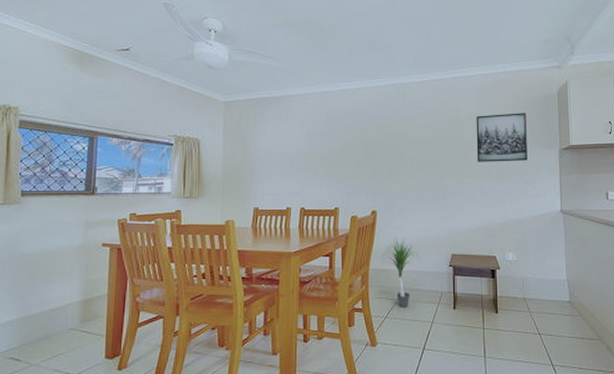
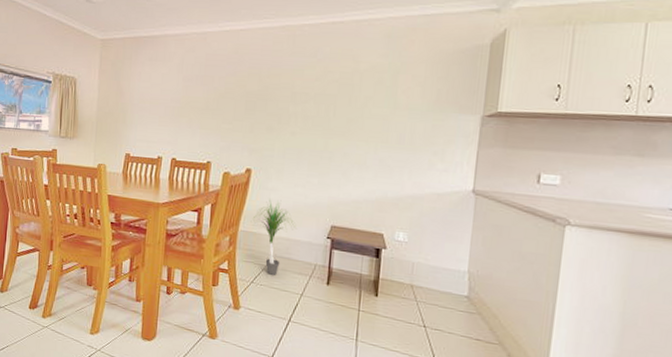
wall art: present [476,113,528,162] -> none [373,67,444,127]

